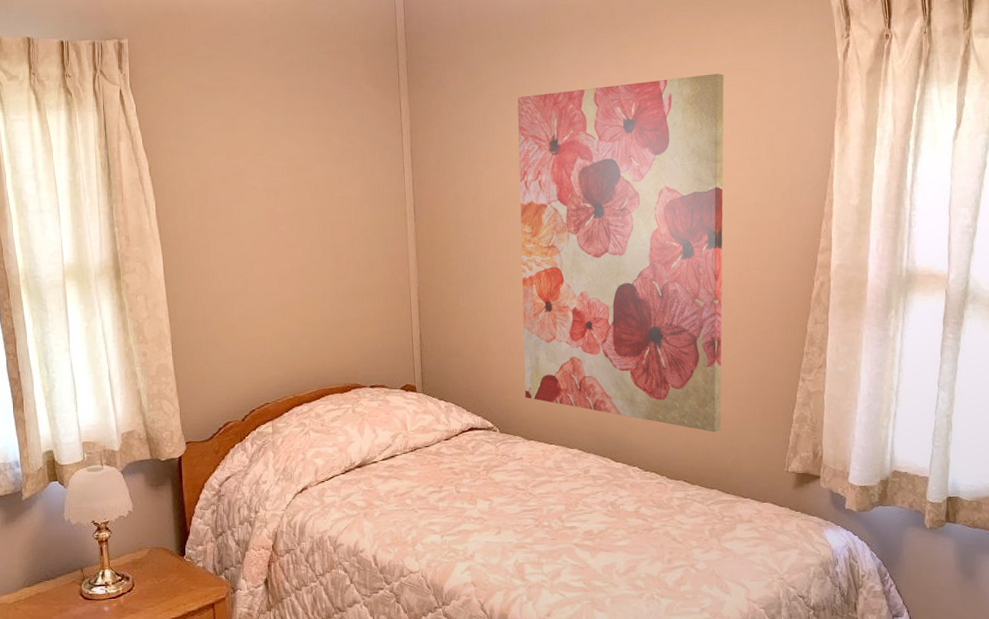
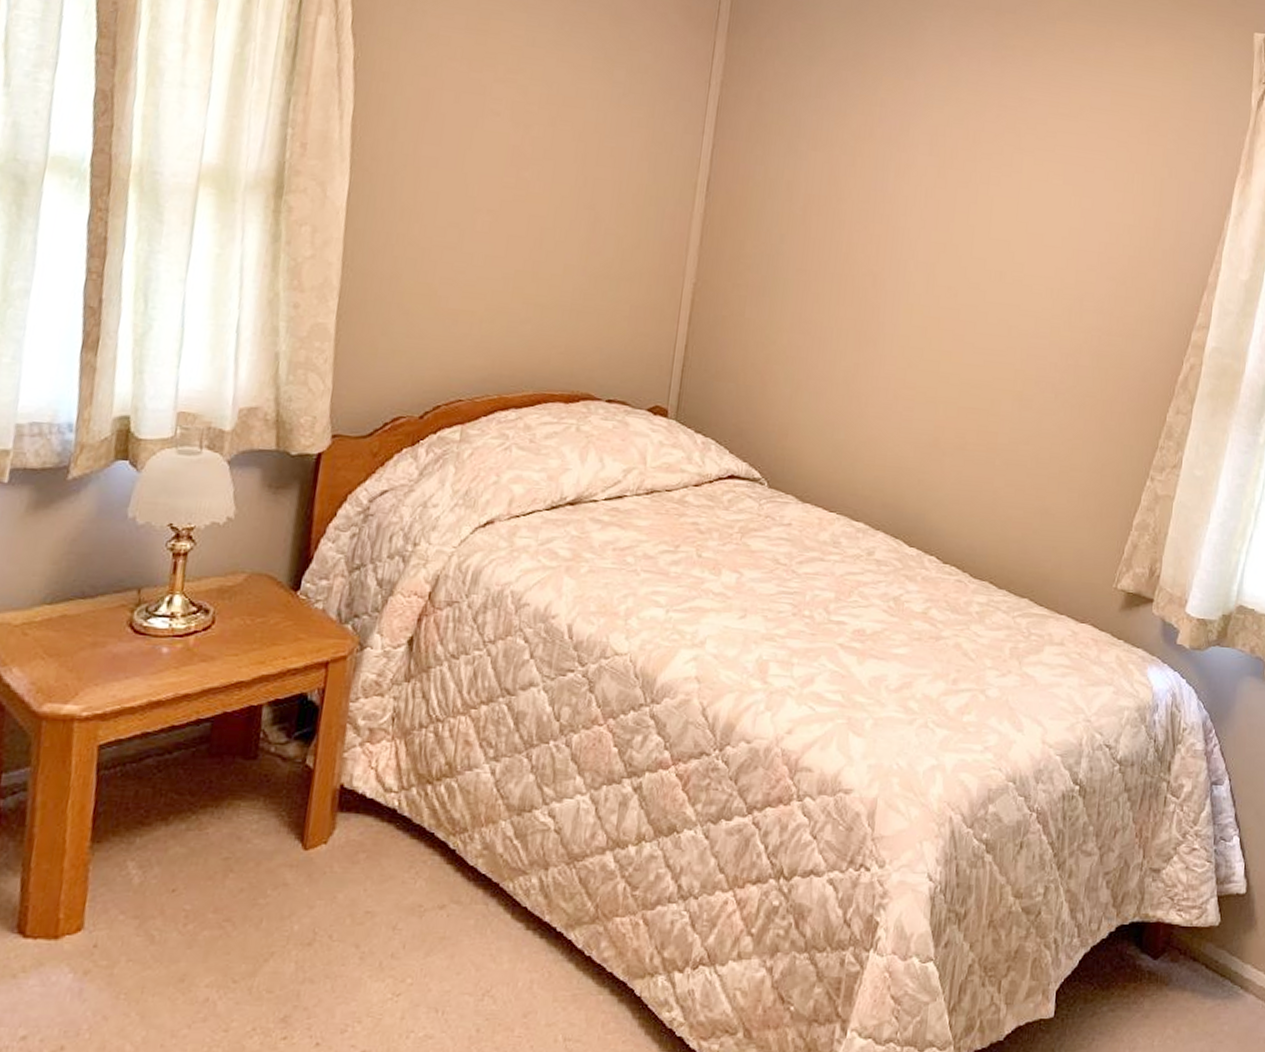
wall art: present [517,73,724,432] -> none [808,70,1119,527]

